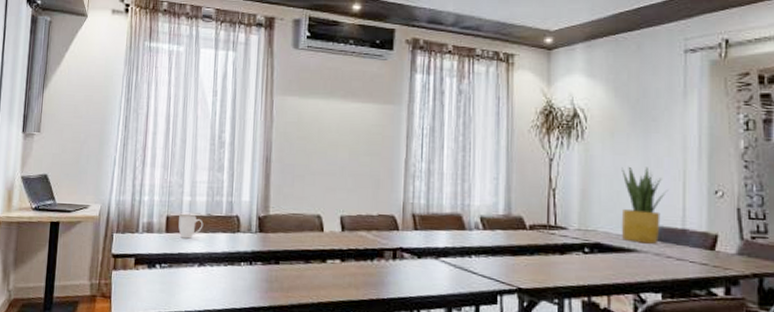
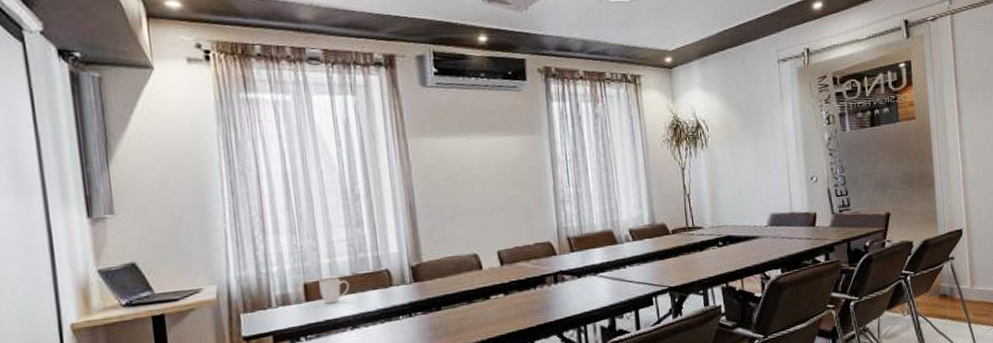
planter: present [621,166,669,244] -> none [740,164,778,231]

